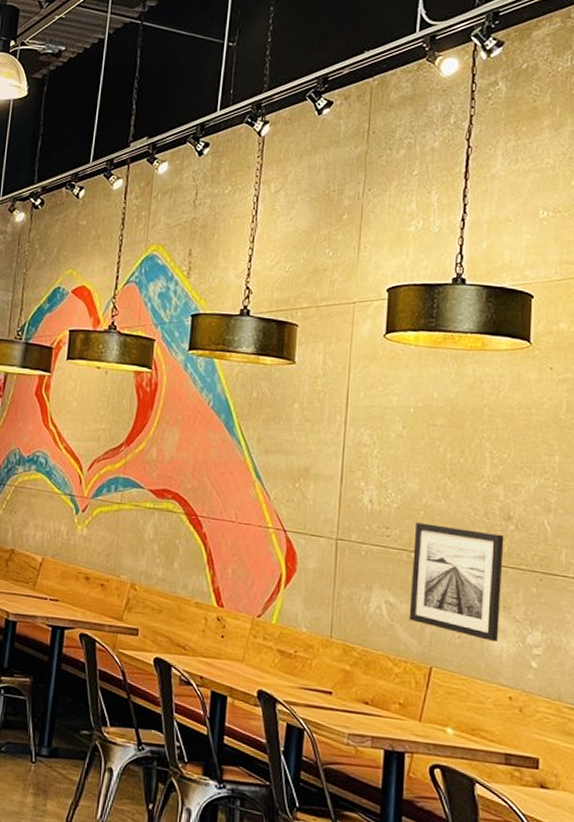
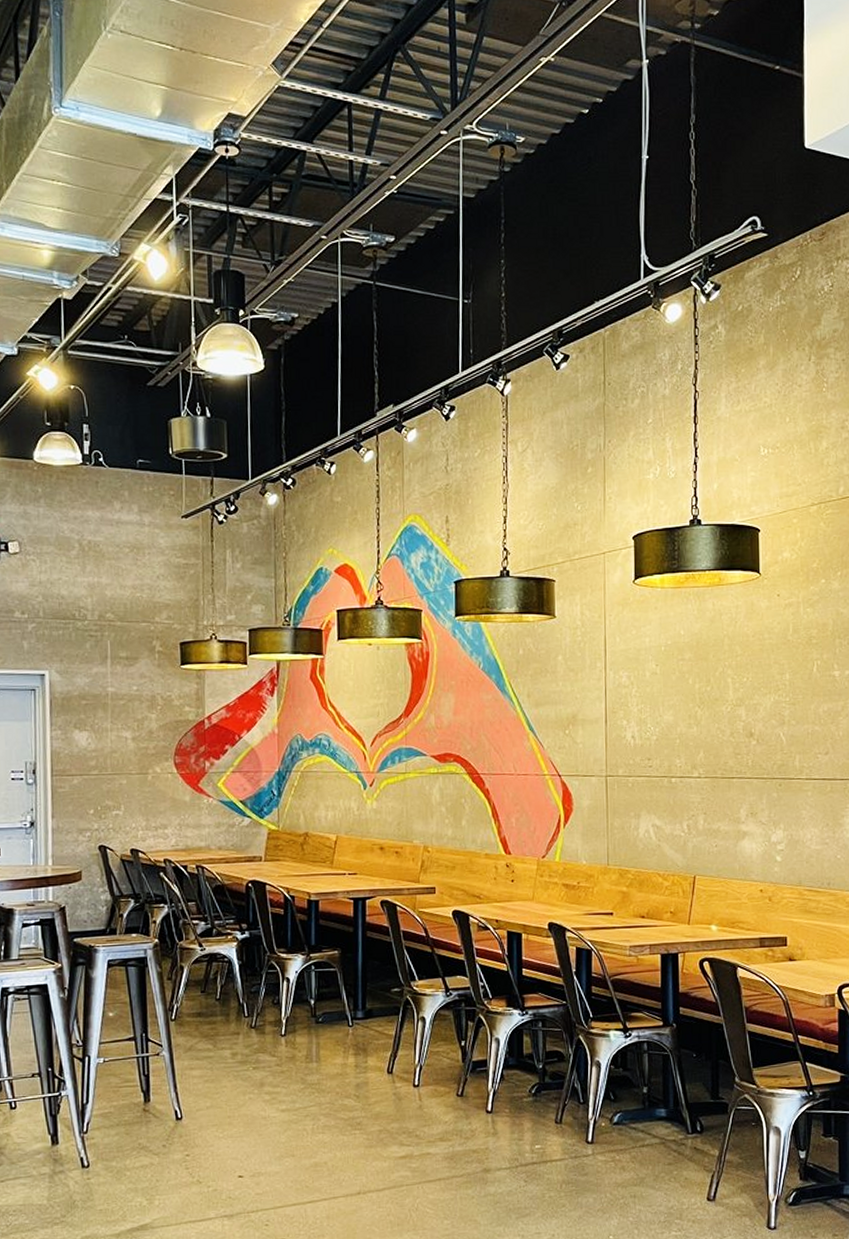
wall art: present [408,522,504,641] -> none [672,750,749,845]

